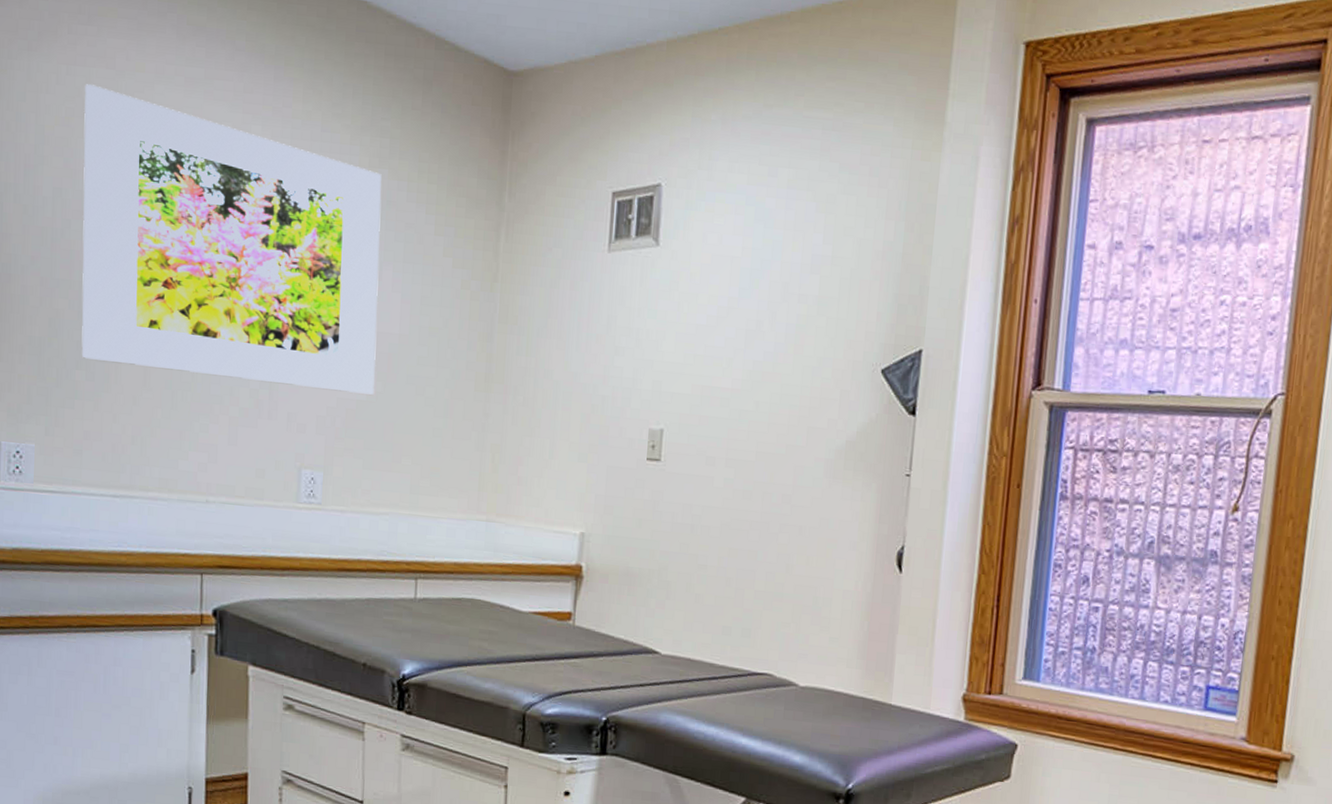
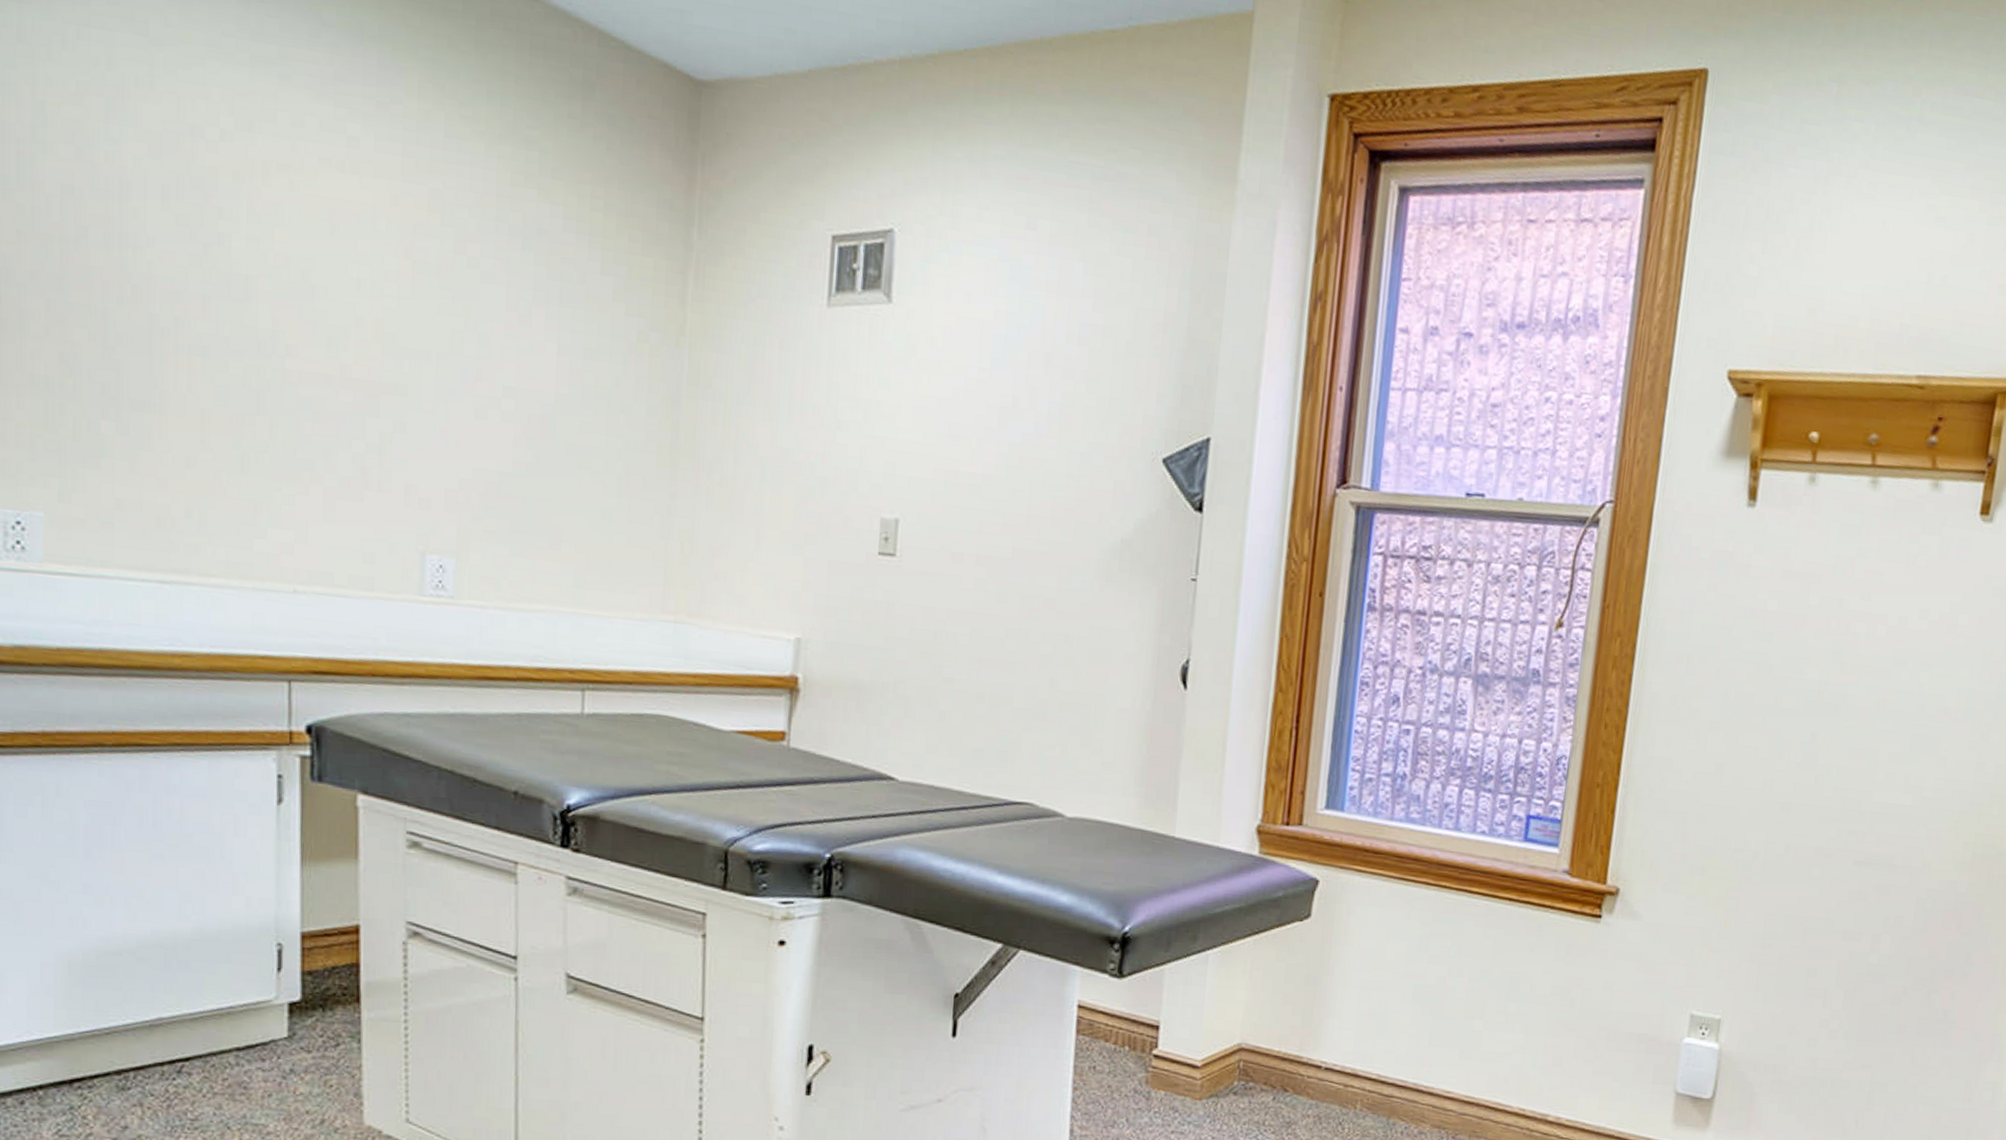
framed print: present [81,84,382,395] -> none [103,52,529,466]

